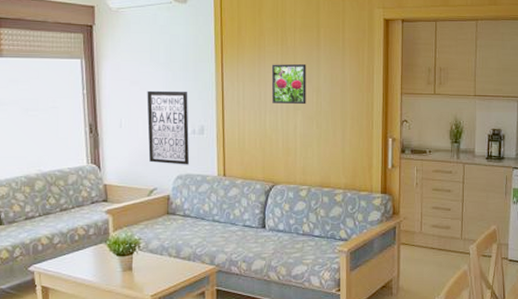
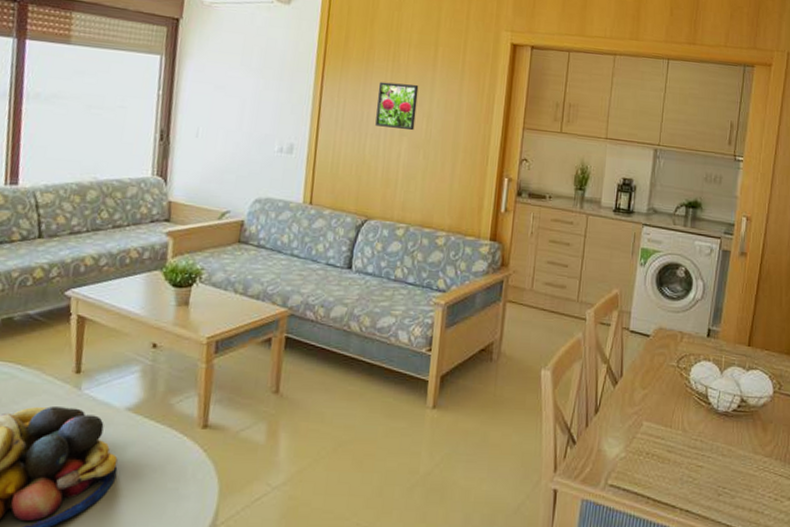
wall art: present [147,90,190,165] -> none [225,98,280,188]

